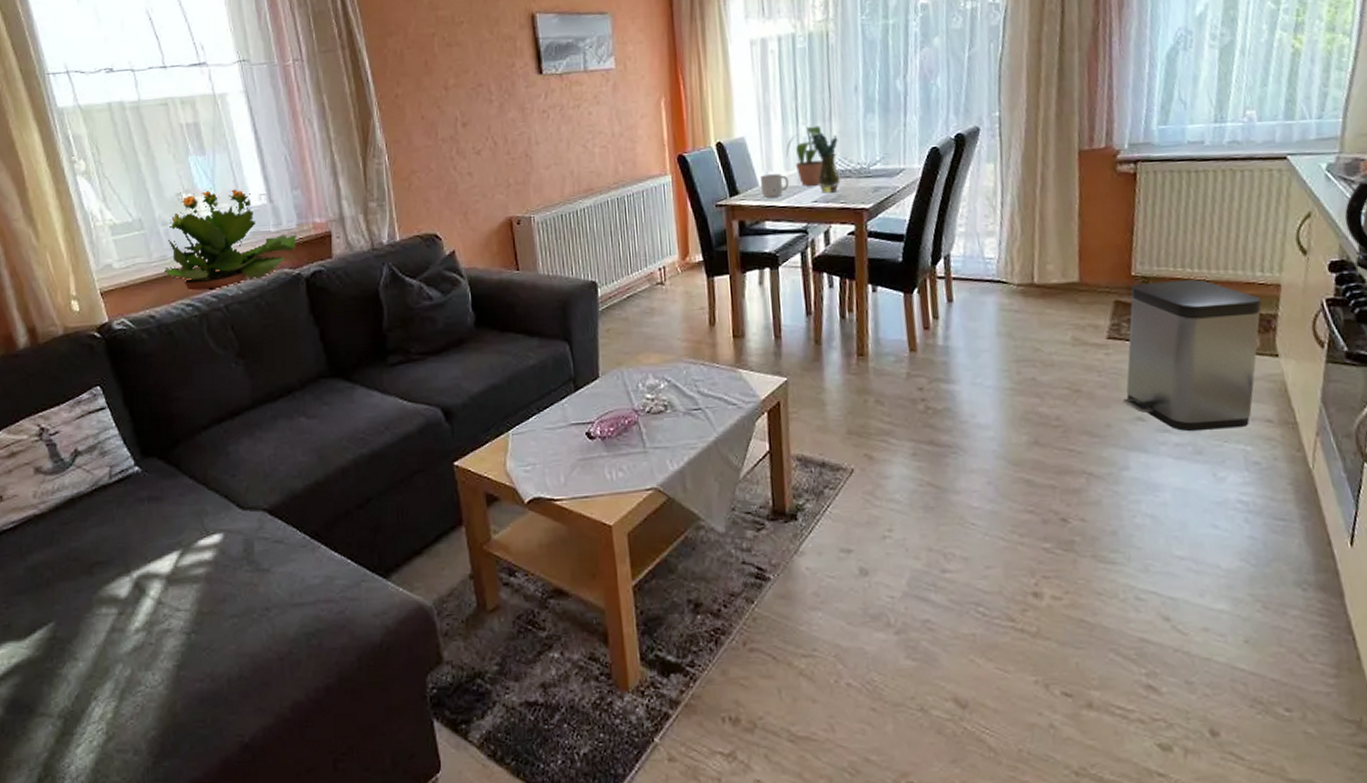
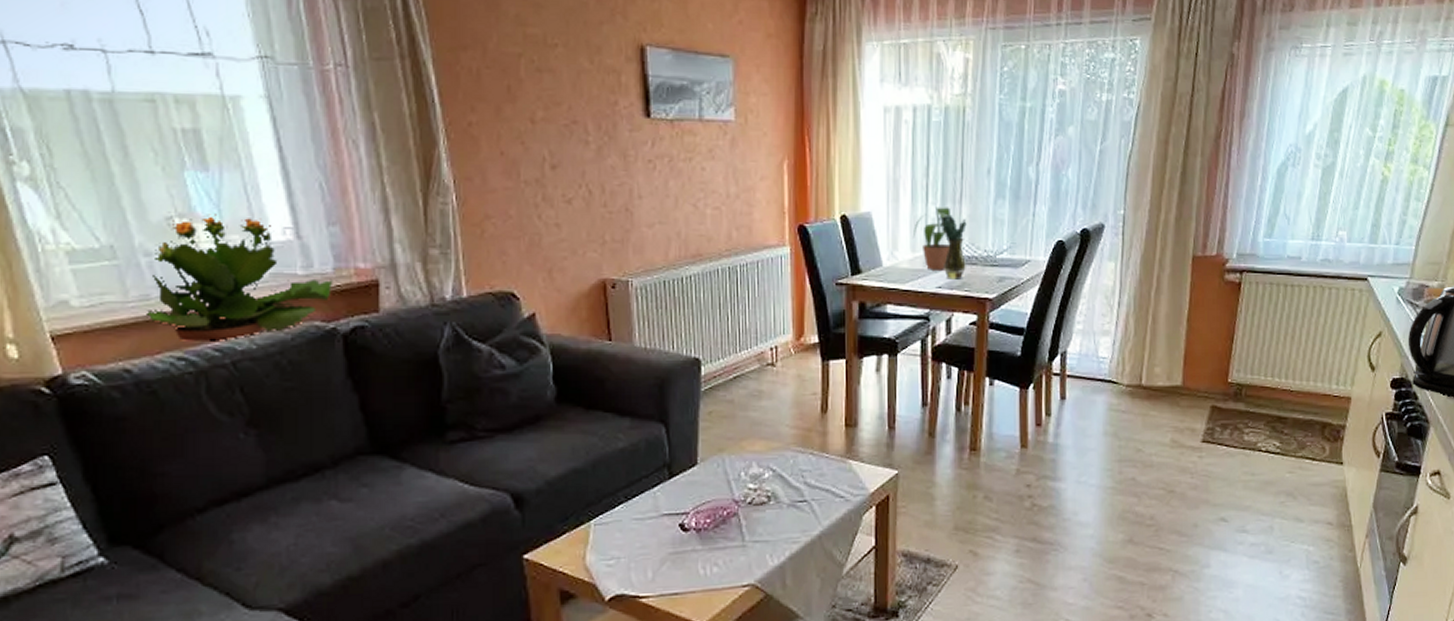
mug: present [761,174,789,198] -> none [885,254,914,279]
pedal bin: present [1122,279,1262,431] -> none [1209,389,1335,531]

